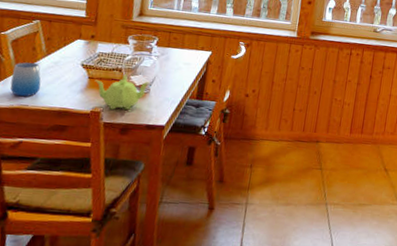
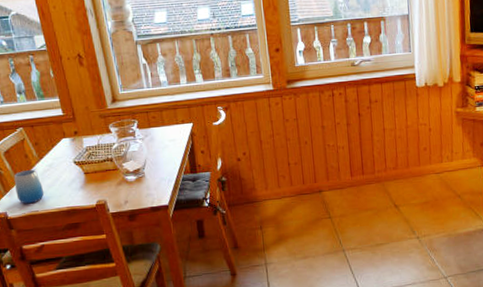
teapot: present [94,74,150,110] -> none [90,163,142,199]

